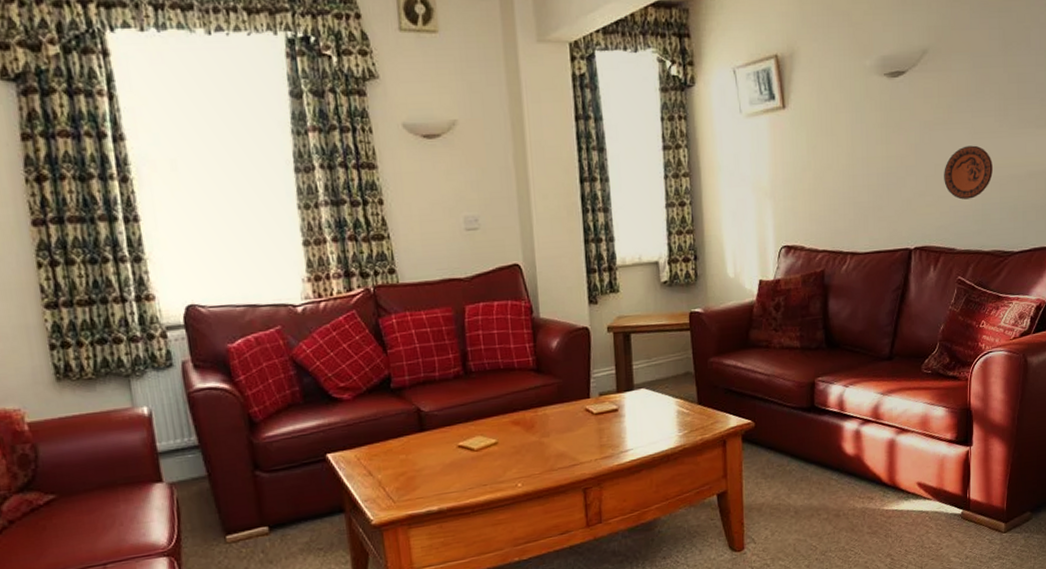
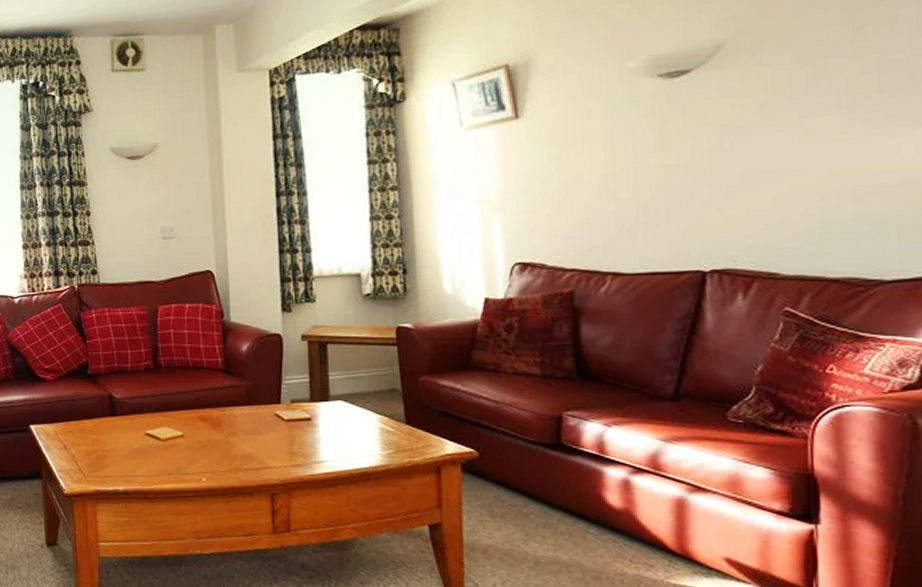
decorative plate: present [944,145,993,200] -> none [755,149,840,215]

